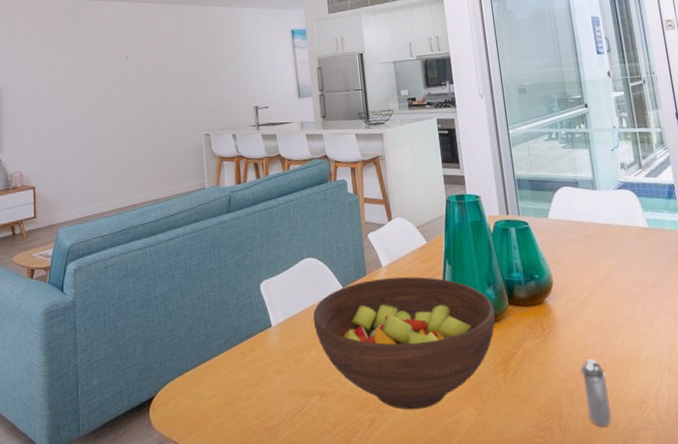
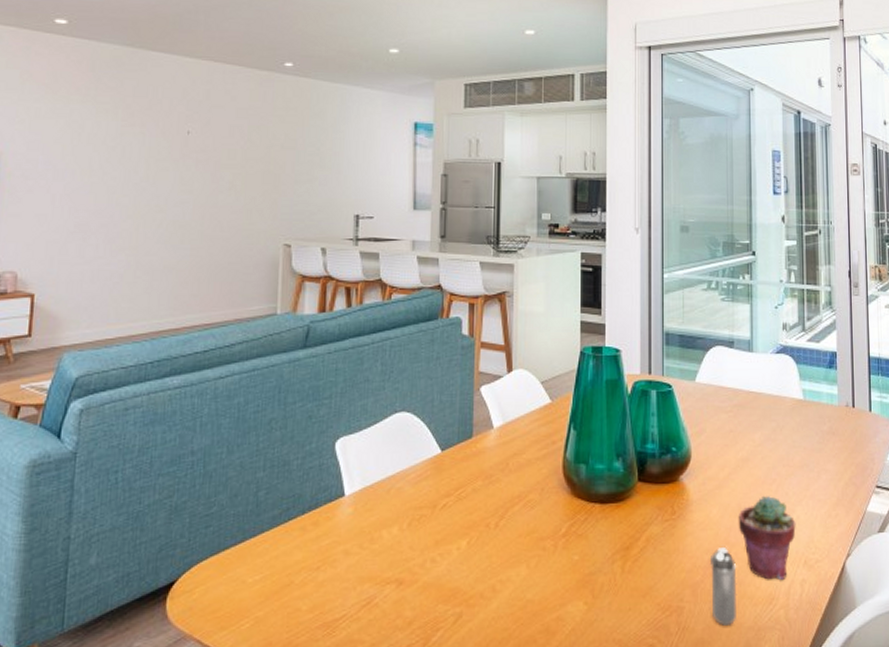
fruit bowl: present [312,276,495,410] -> none [399,441,621,604]
potted succulent: none [601,313,657,386] -> present [738,496,796,580]

